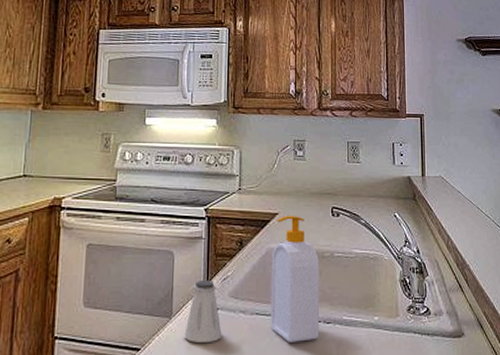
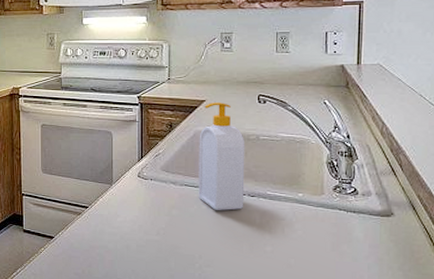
saltshaker: present [184,279,222,343] -> none [123,155,155,205]

